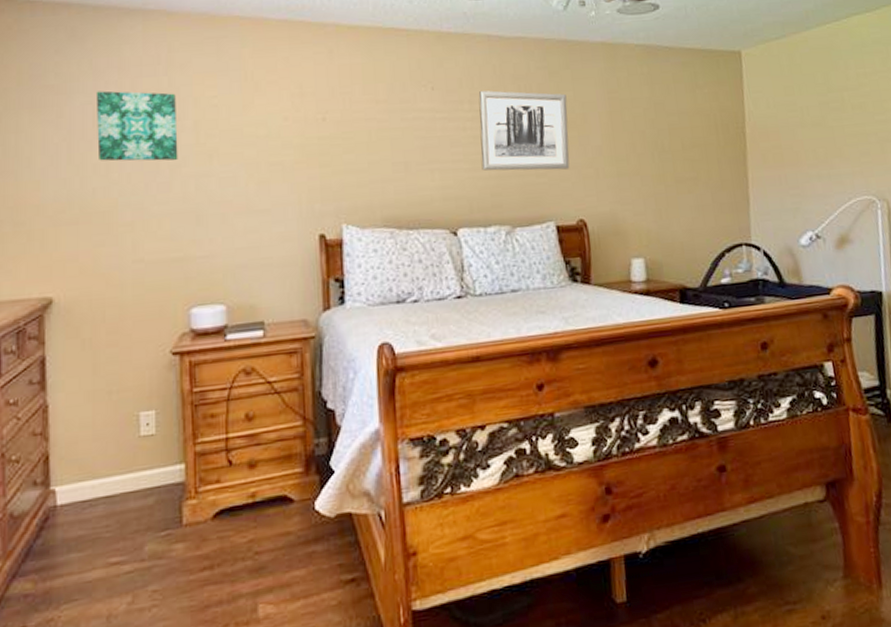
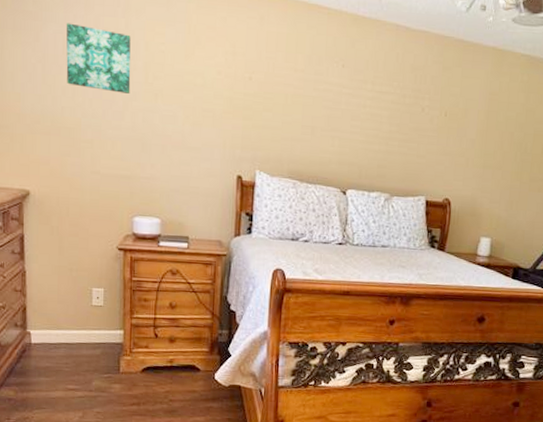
wall art: present [478,90,570,171] -> none [374,75,454,155]

